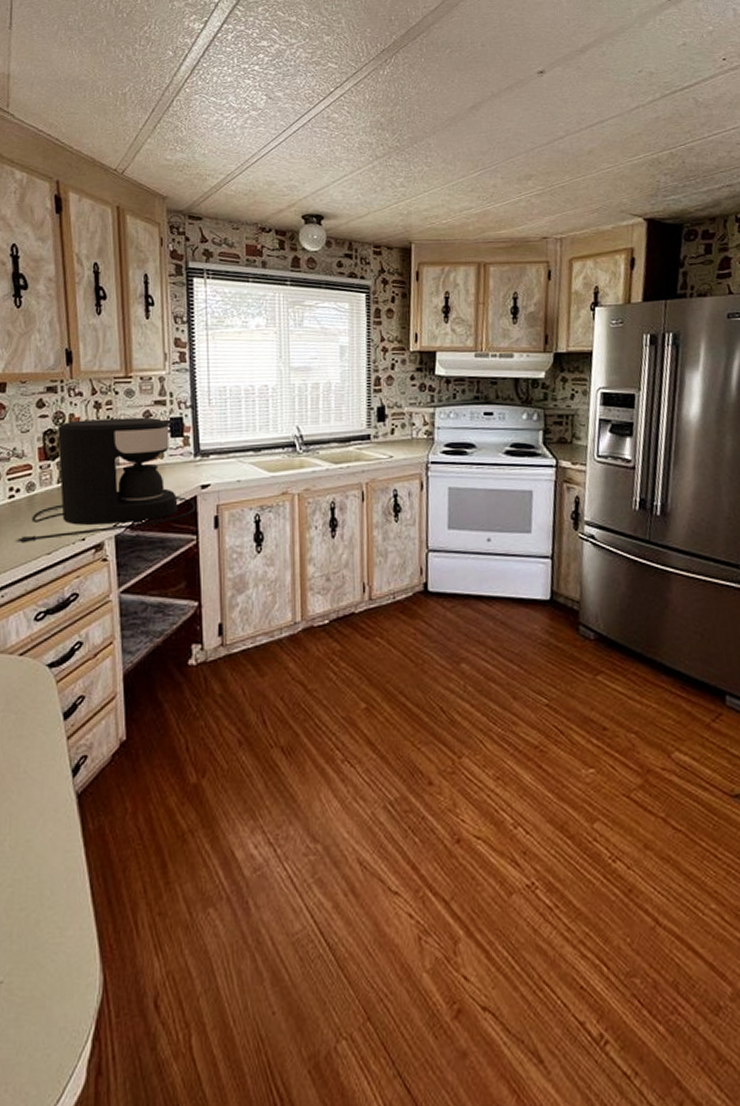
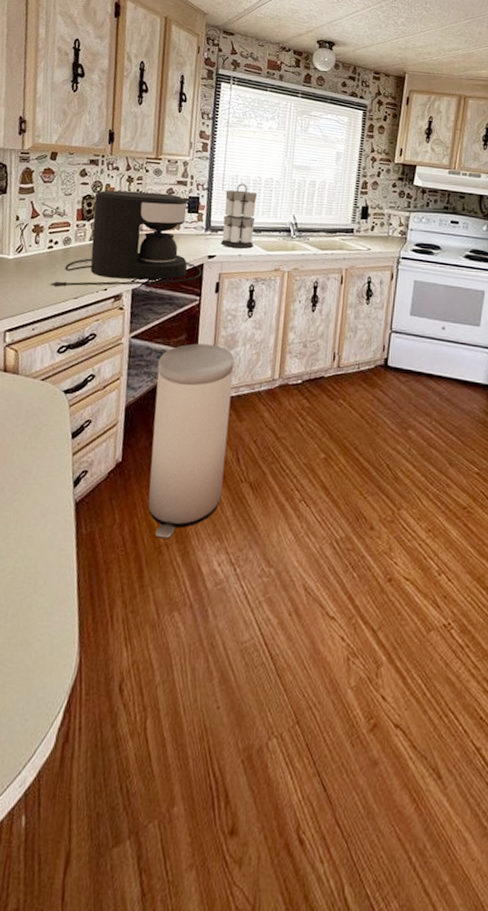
pedal bin: none [157,590,249,826] -> present [147,343,235,540]
spice rack: none [213,395,254,473] -> present [220,183,258,249]

